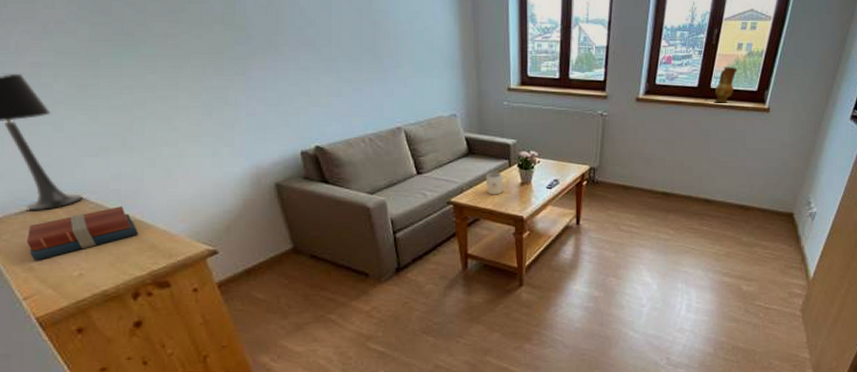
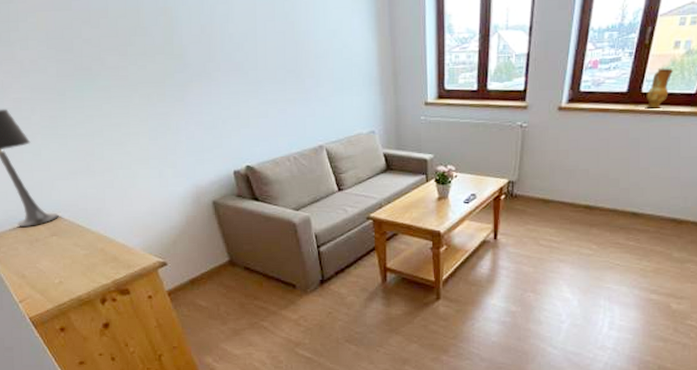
books: present [26,206,138,261] -> none [18,223,102,270]
mug: present [486,172,510,195] -> none [404,187,427,210]

